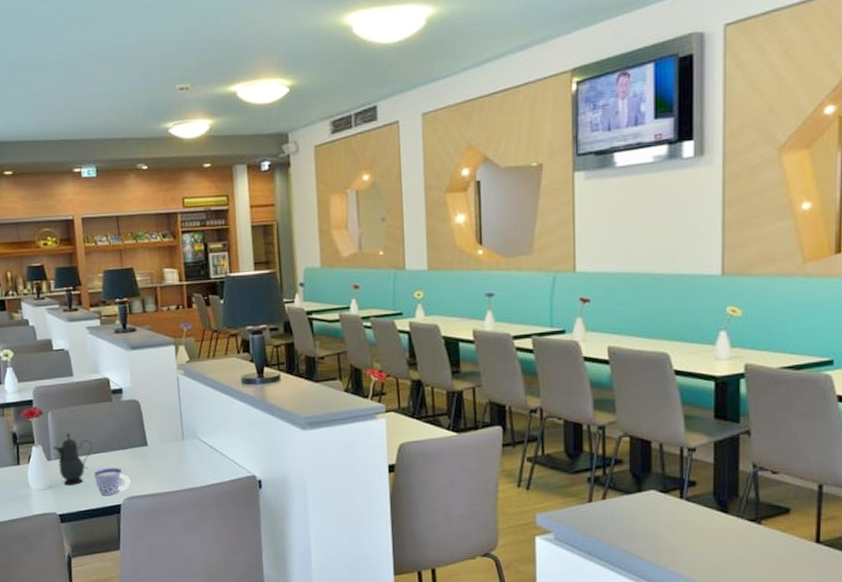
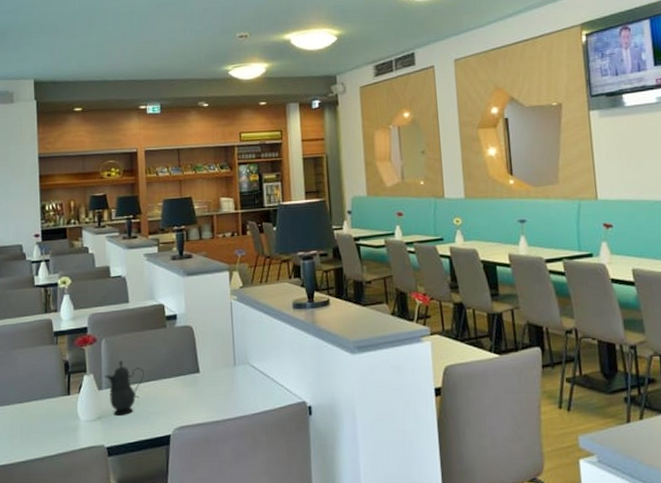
cup: present [93,468,131,496] -> none [144,396,181,427]

